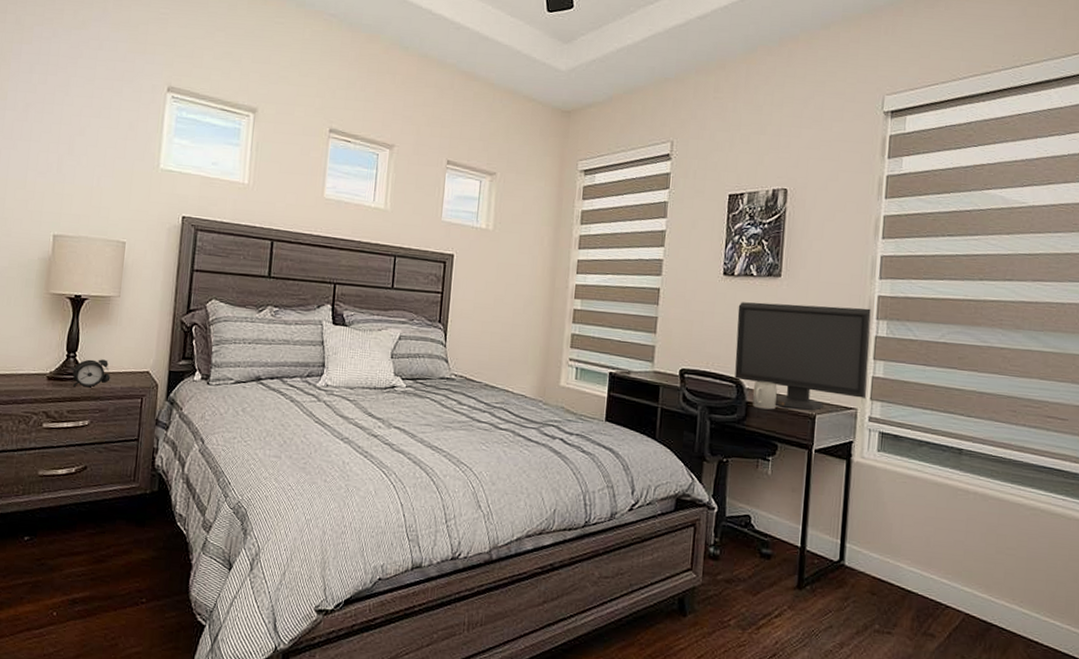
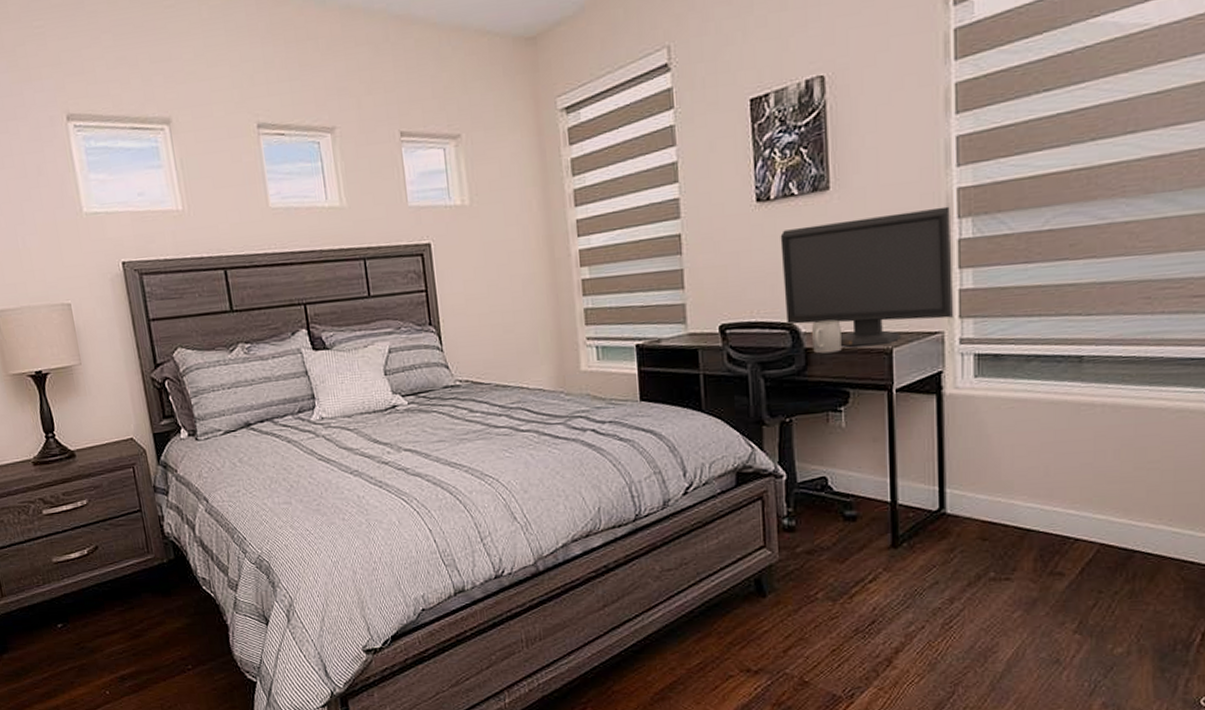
alarm clock: present [70,359,112,388] -> none [53,433,98,467]

